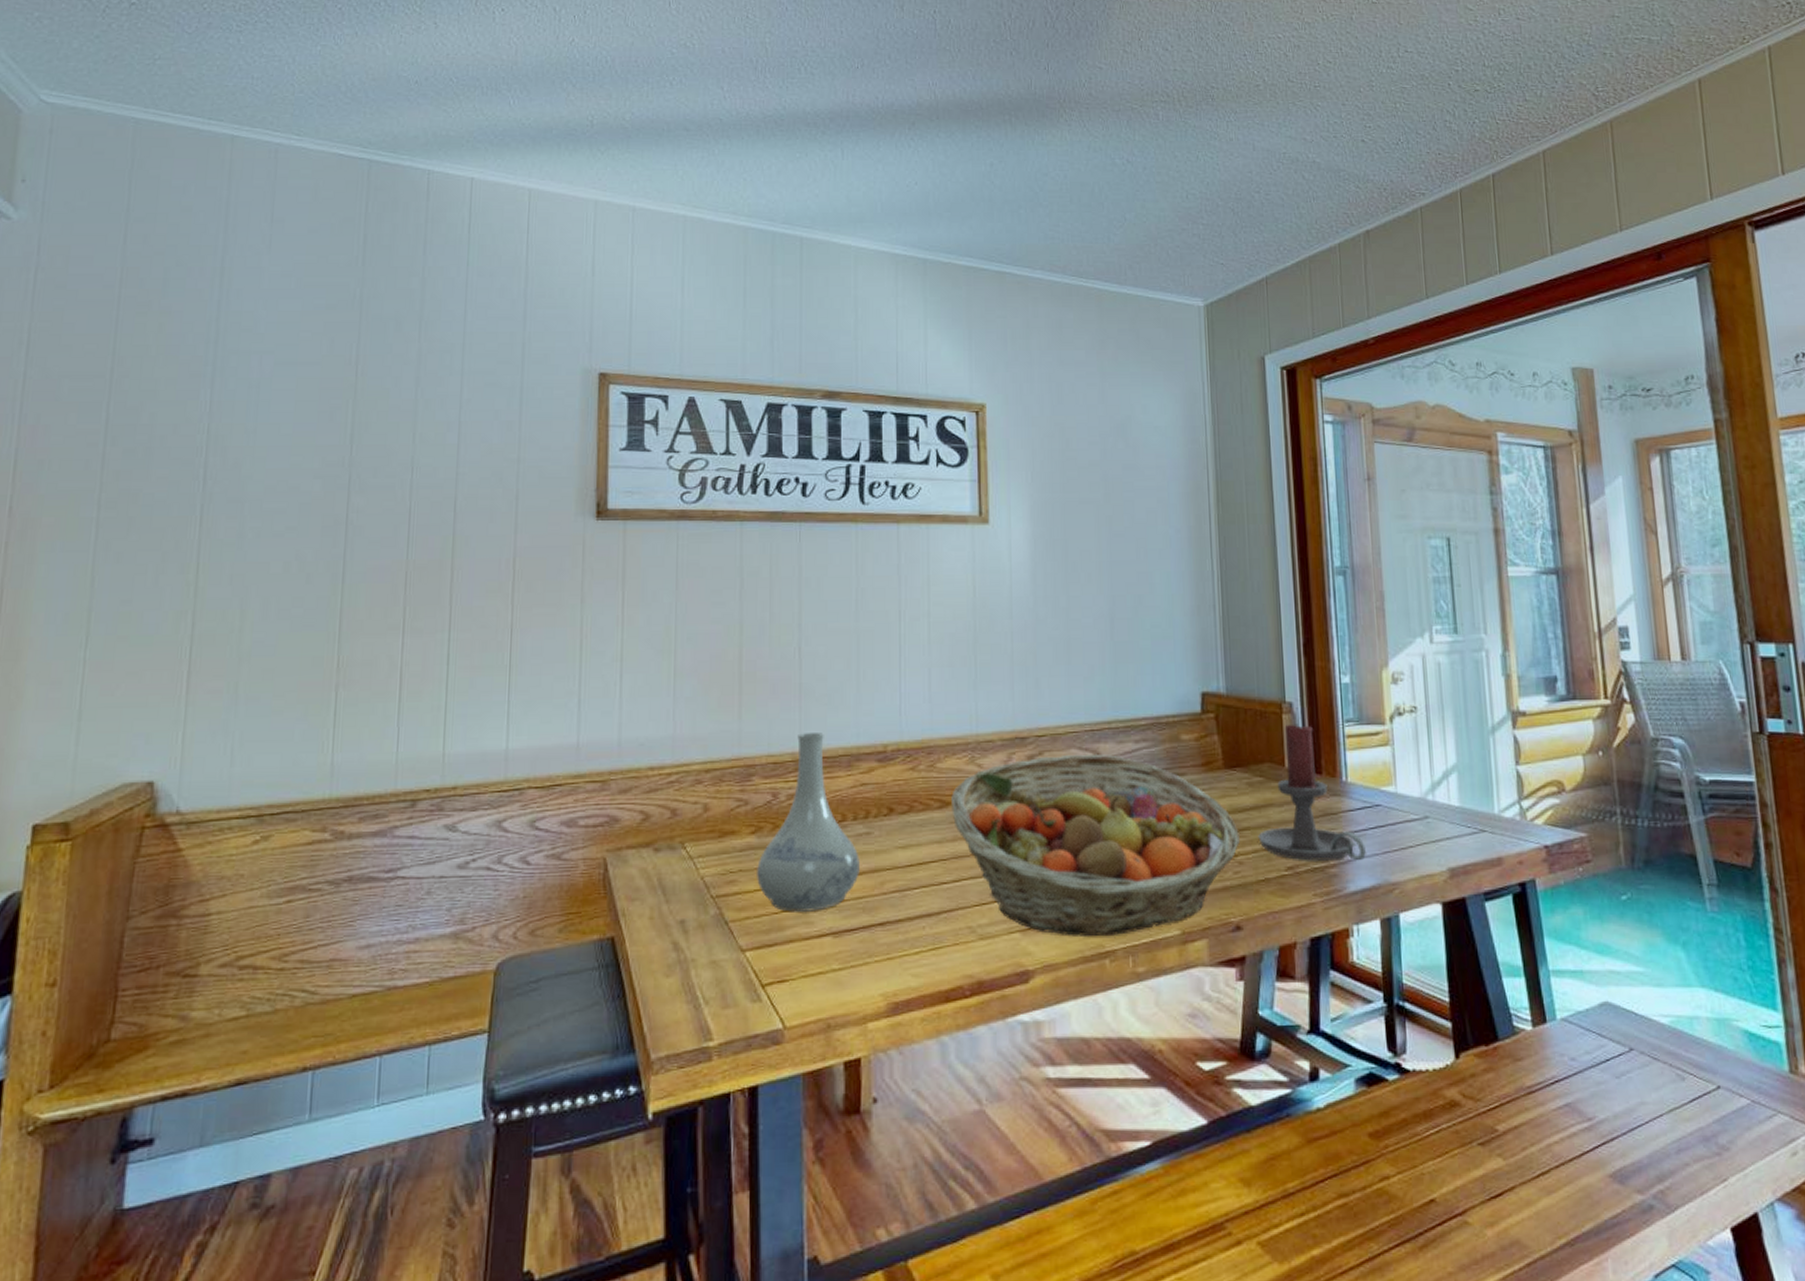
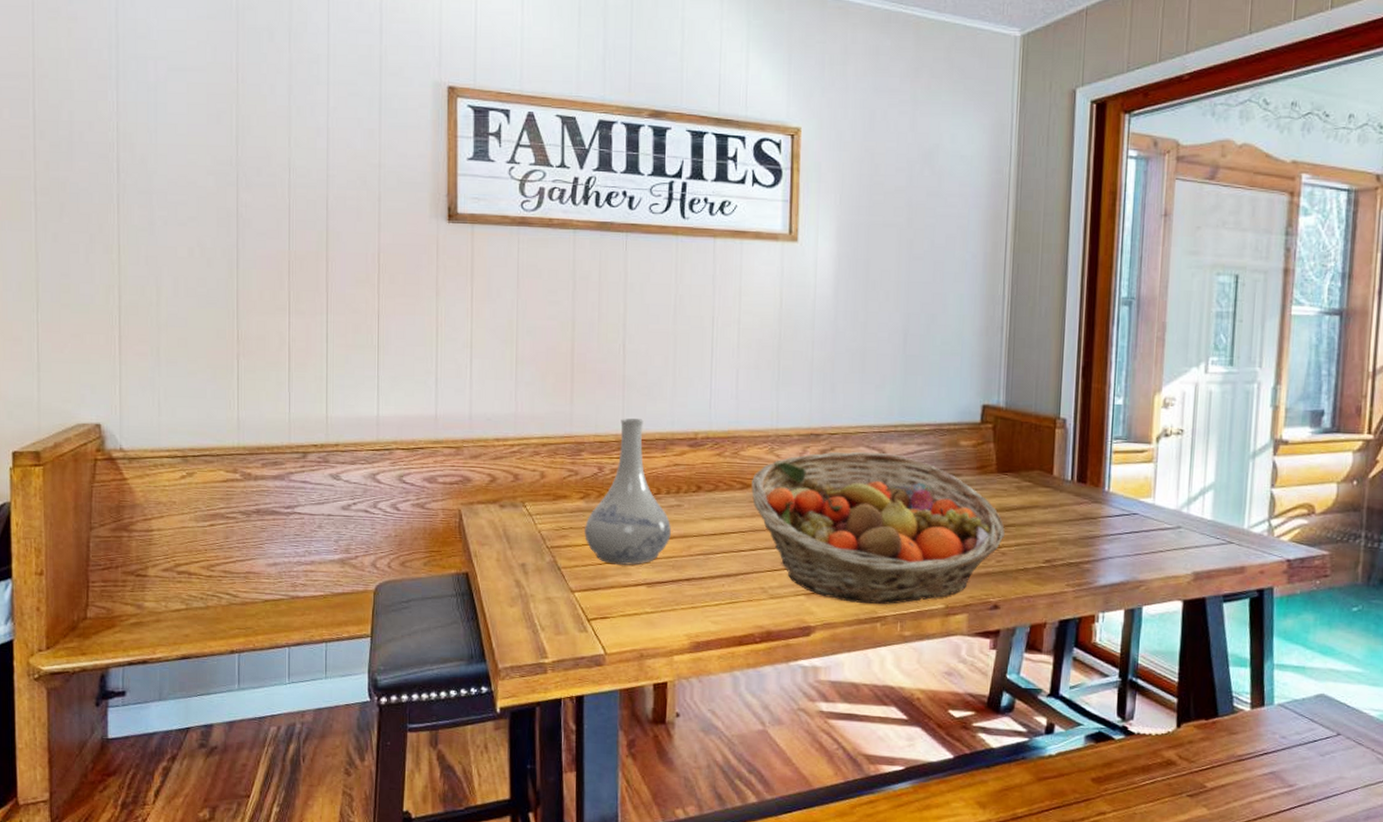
candle holder: present [1258,724,1366,861] -> none [1022,438,1119,559]

